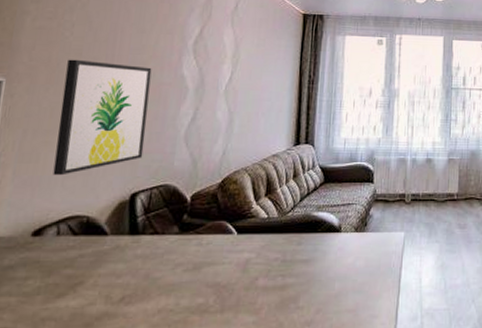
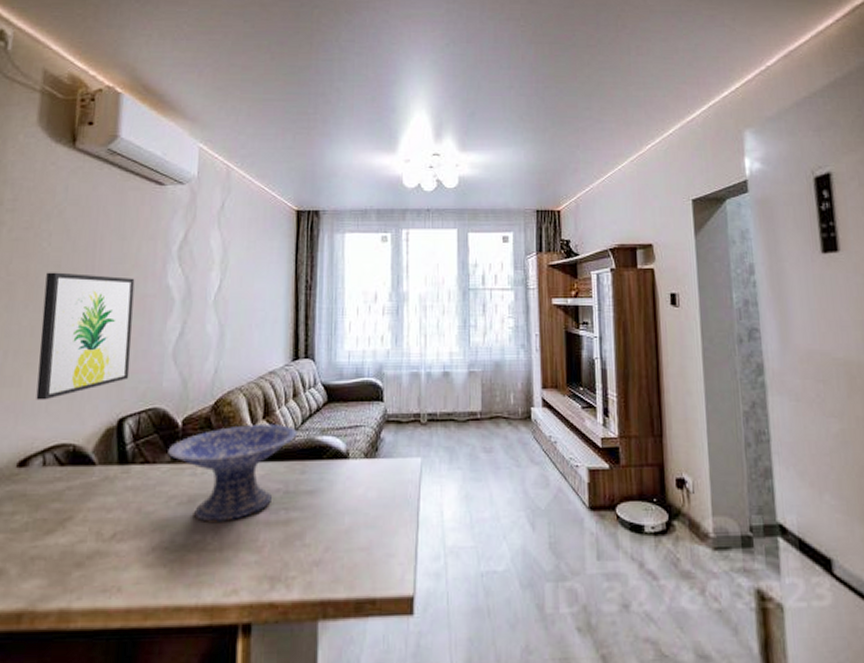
decorative bowl: none [176,200,296,287] -> present [168,423,297,522]

